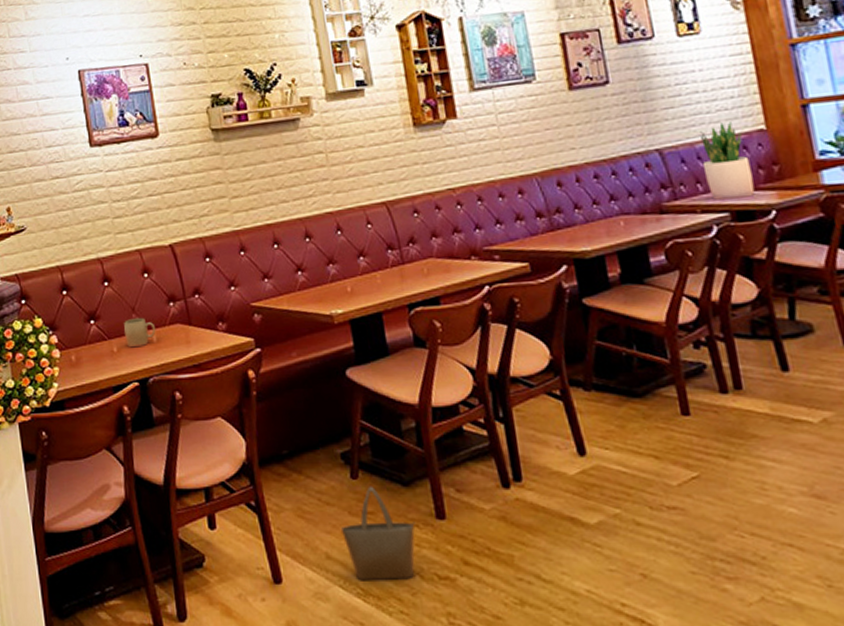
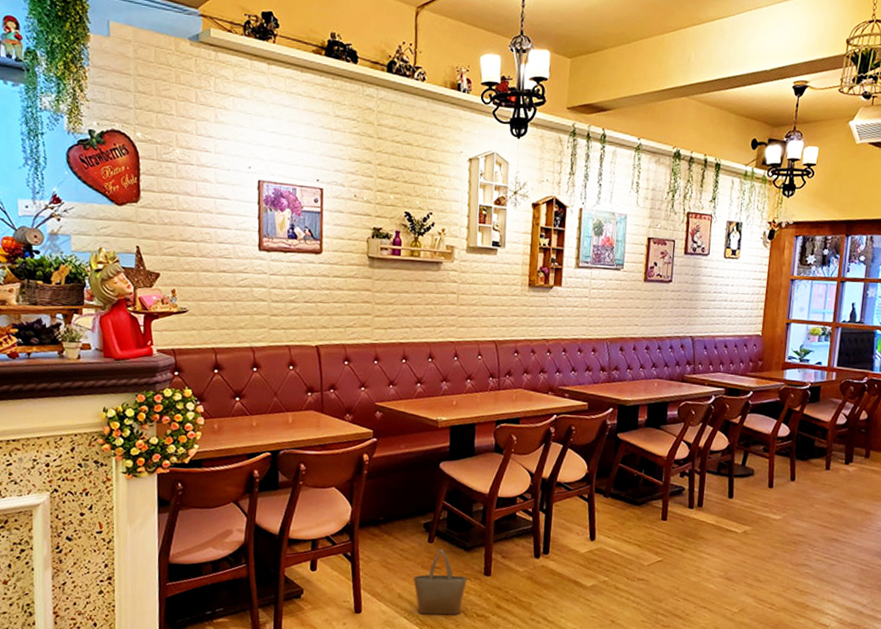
mug: present [123,317,156,348] -> none [264,400,293,425]
planter: present [700,122,756,201] -> none [716,325,746,381]

